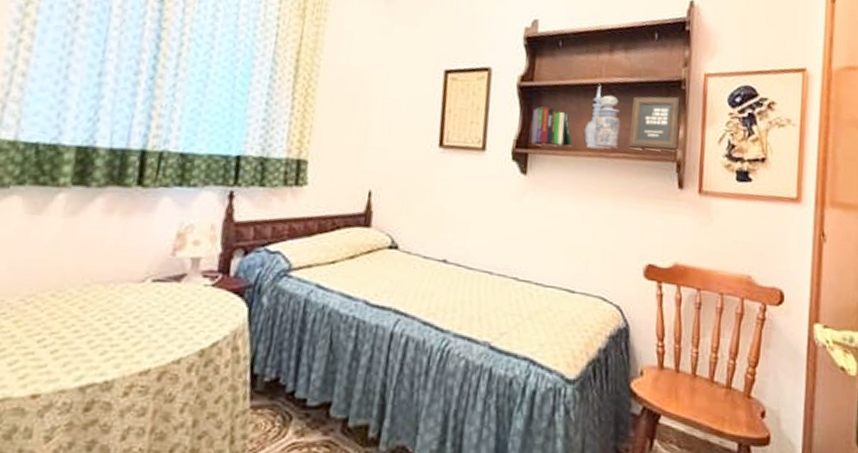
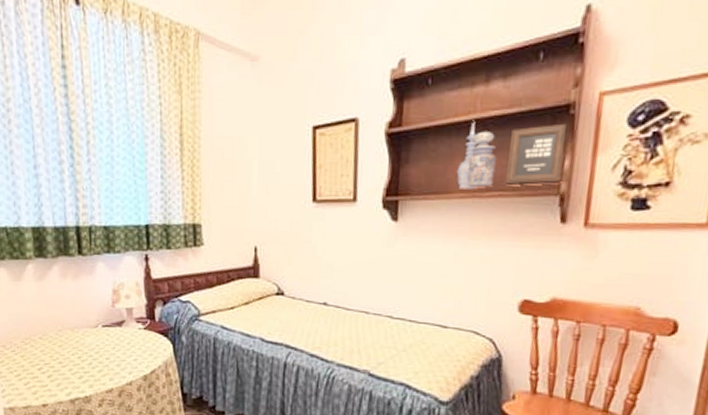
books: present [531,106,572,147] -> none [400,152,444,192]

